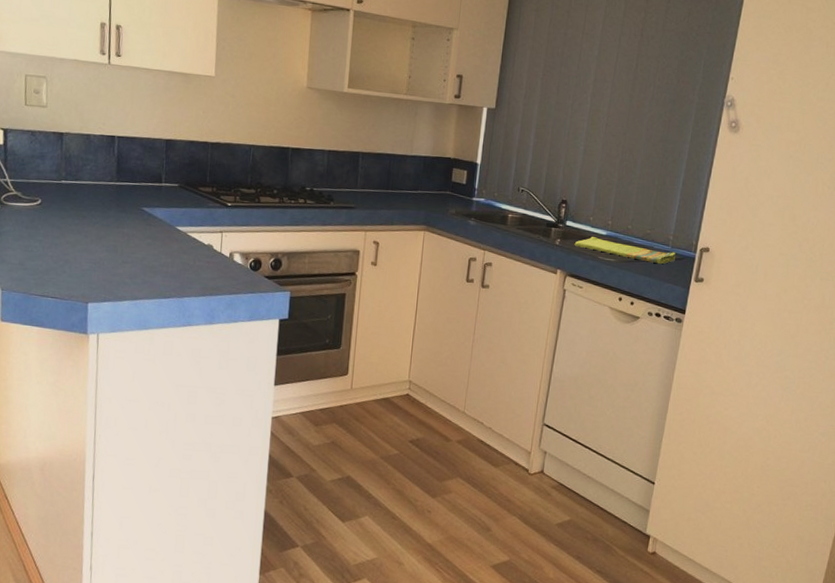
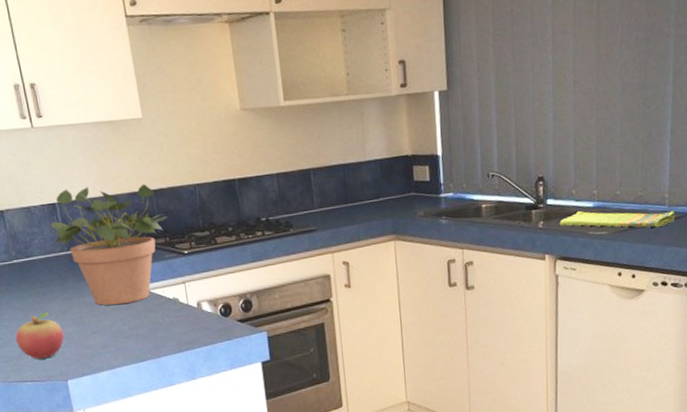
fruit: none [46,235,95,278] -> present [15,312,64,359]
potted plant: none [106,125,219,242] -> present [51,184,168,306]

